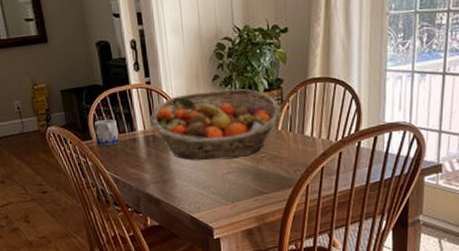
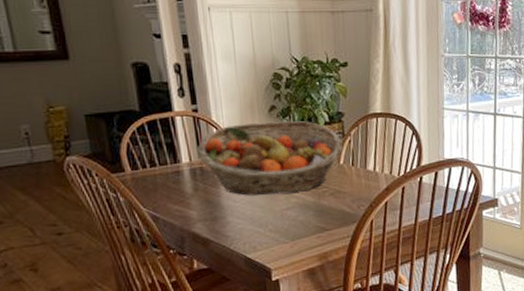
mug: present [94,119,120,147] -> none [128,149,160,180]

